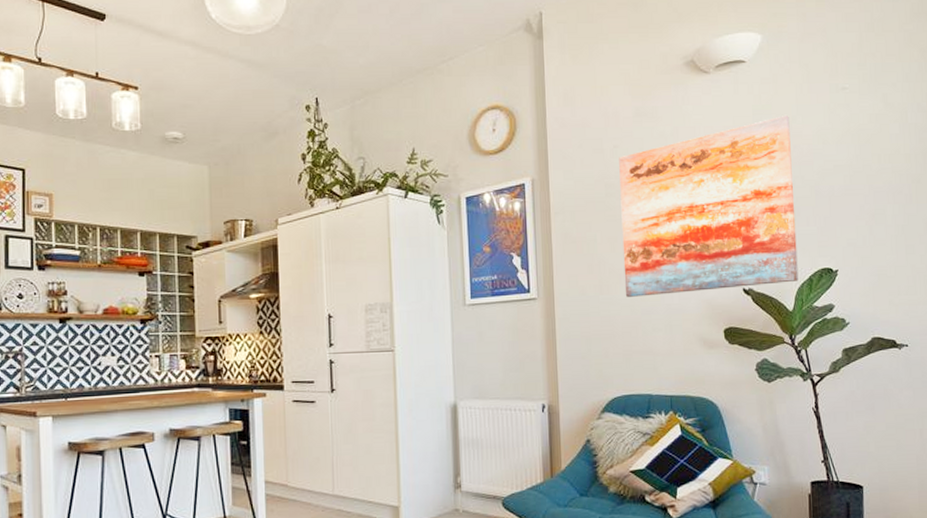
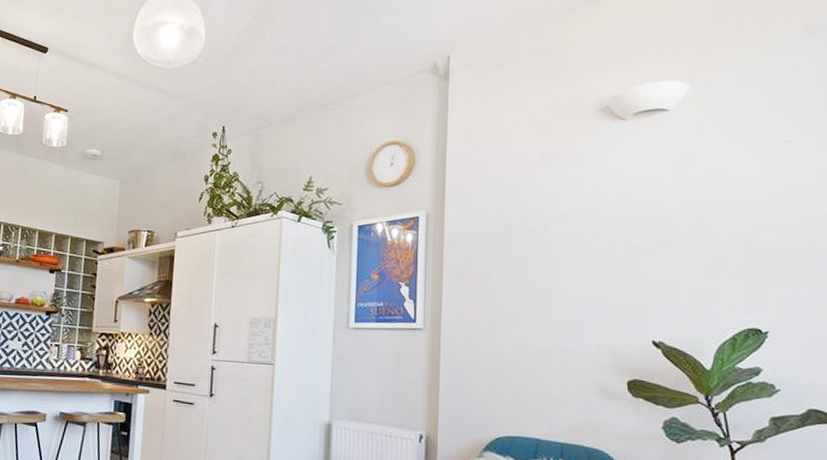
wall art: present [619,114,799,297] -> none [518,165,719,340]

